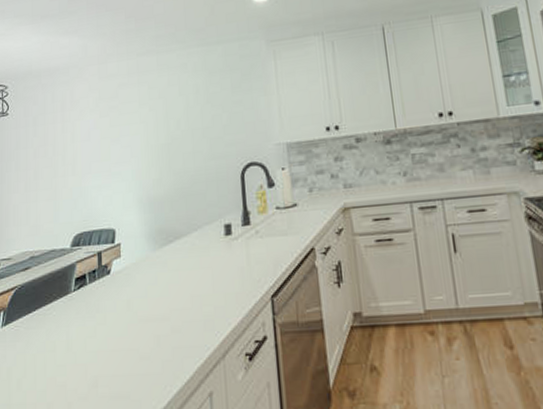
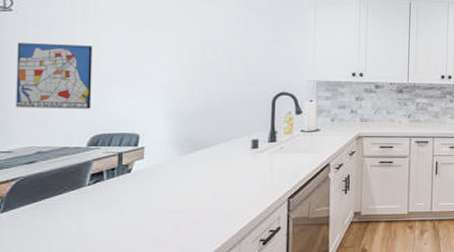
wall art: none [12,138,73,212] -> present [15,43,93,109]

